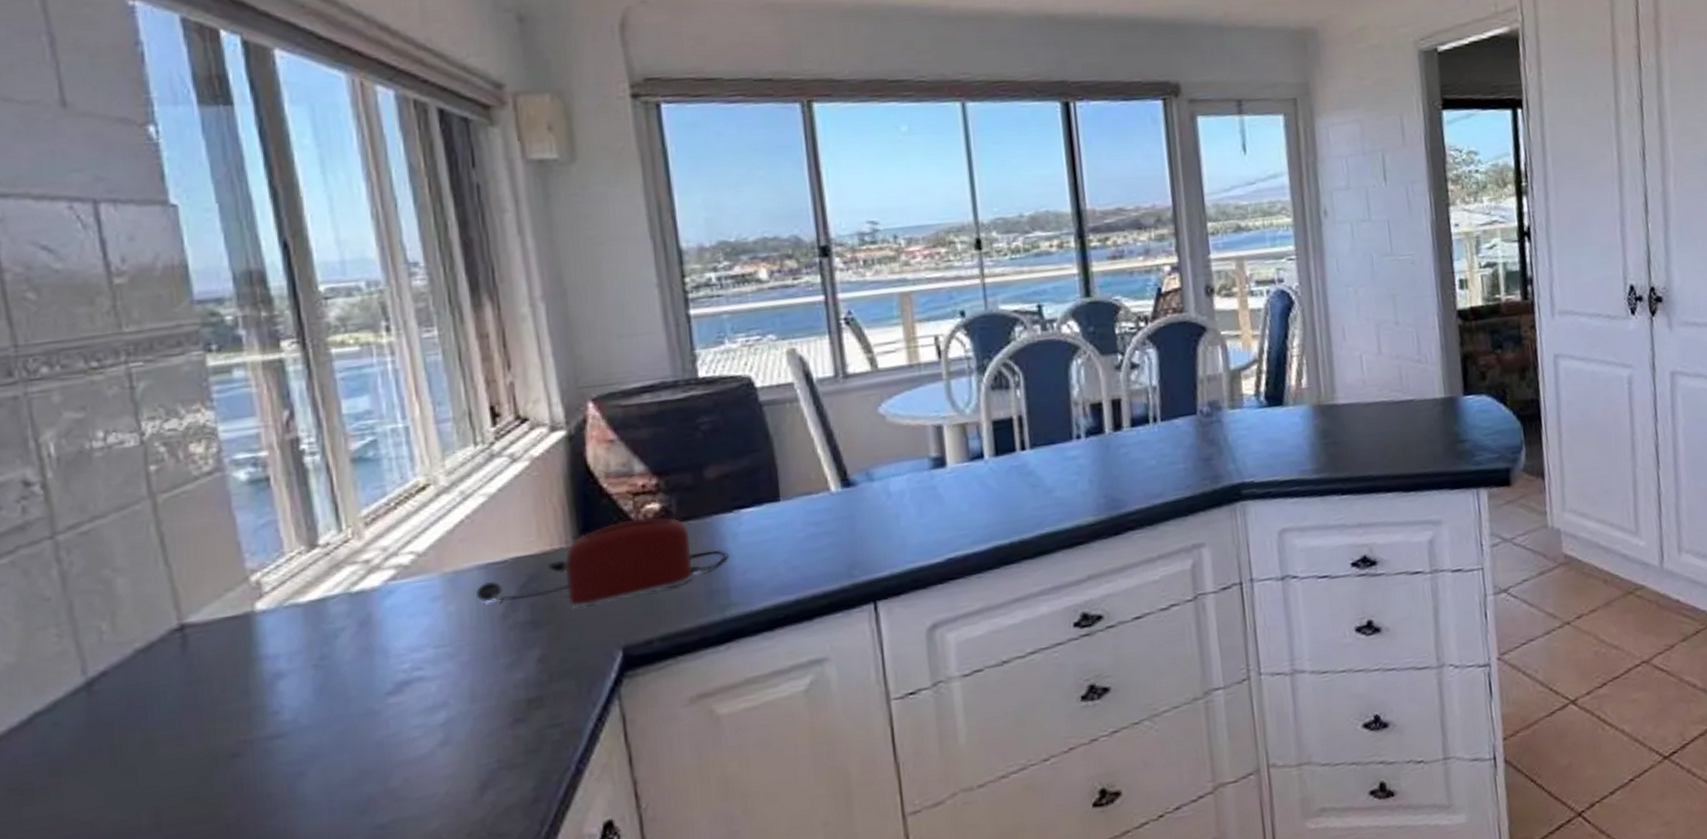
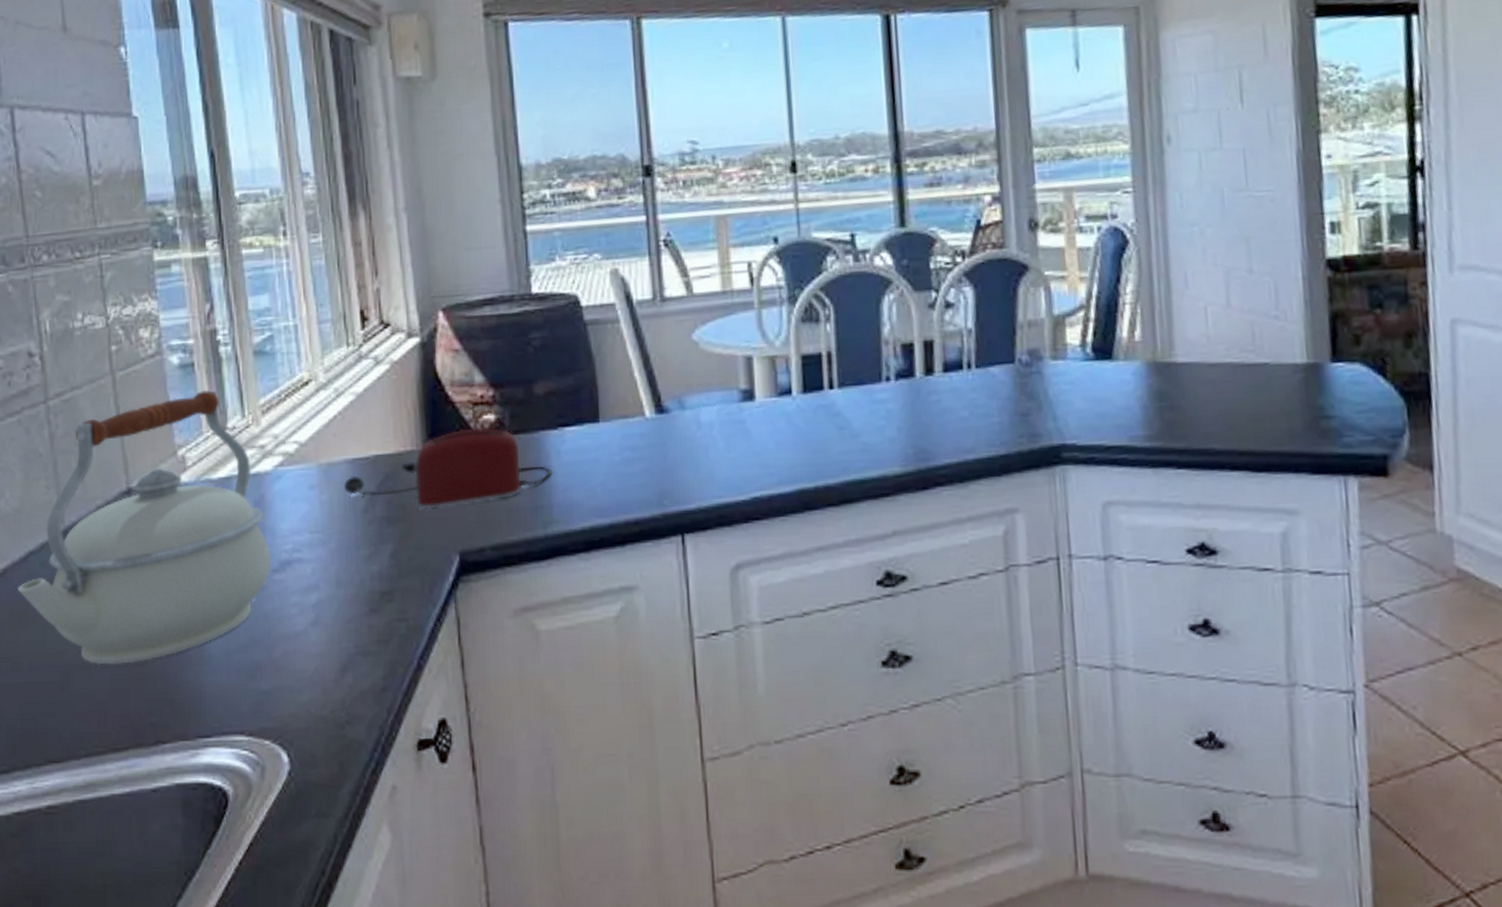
kettle: none [18,505,384,830] -> present [18,389,272,665]

